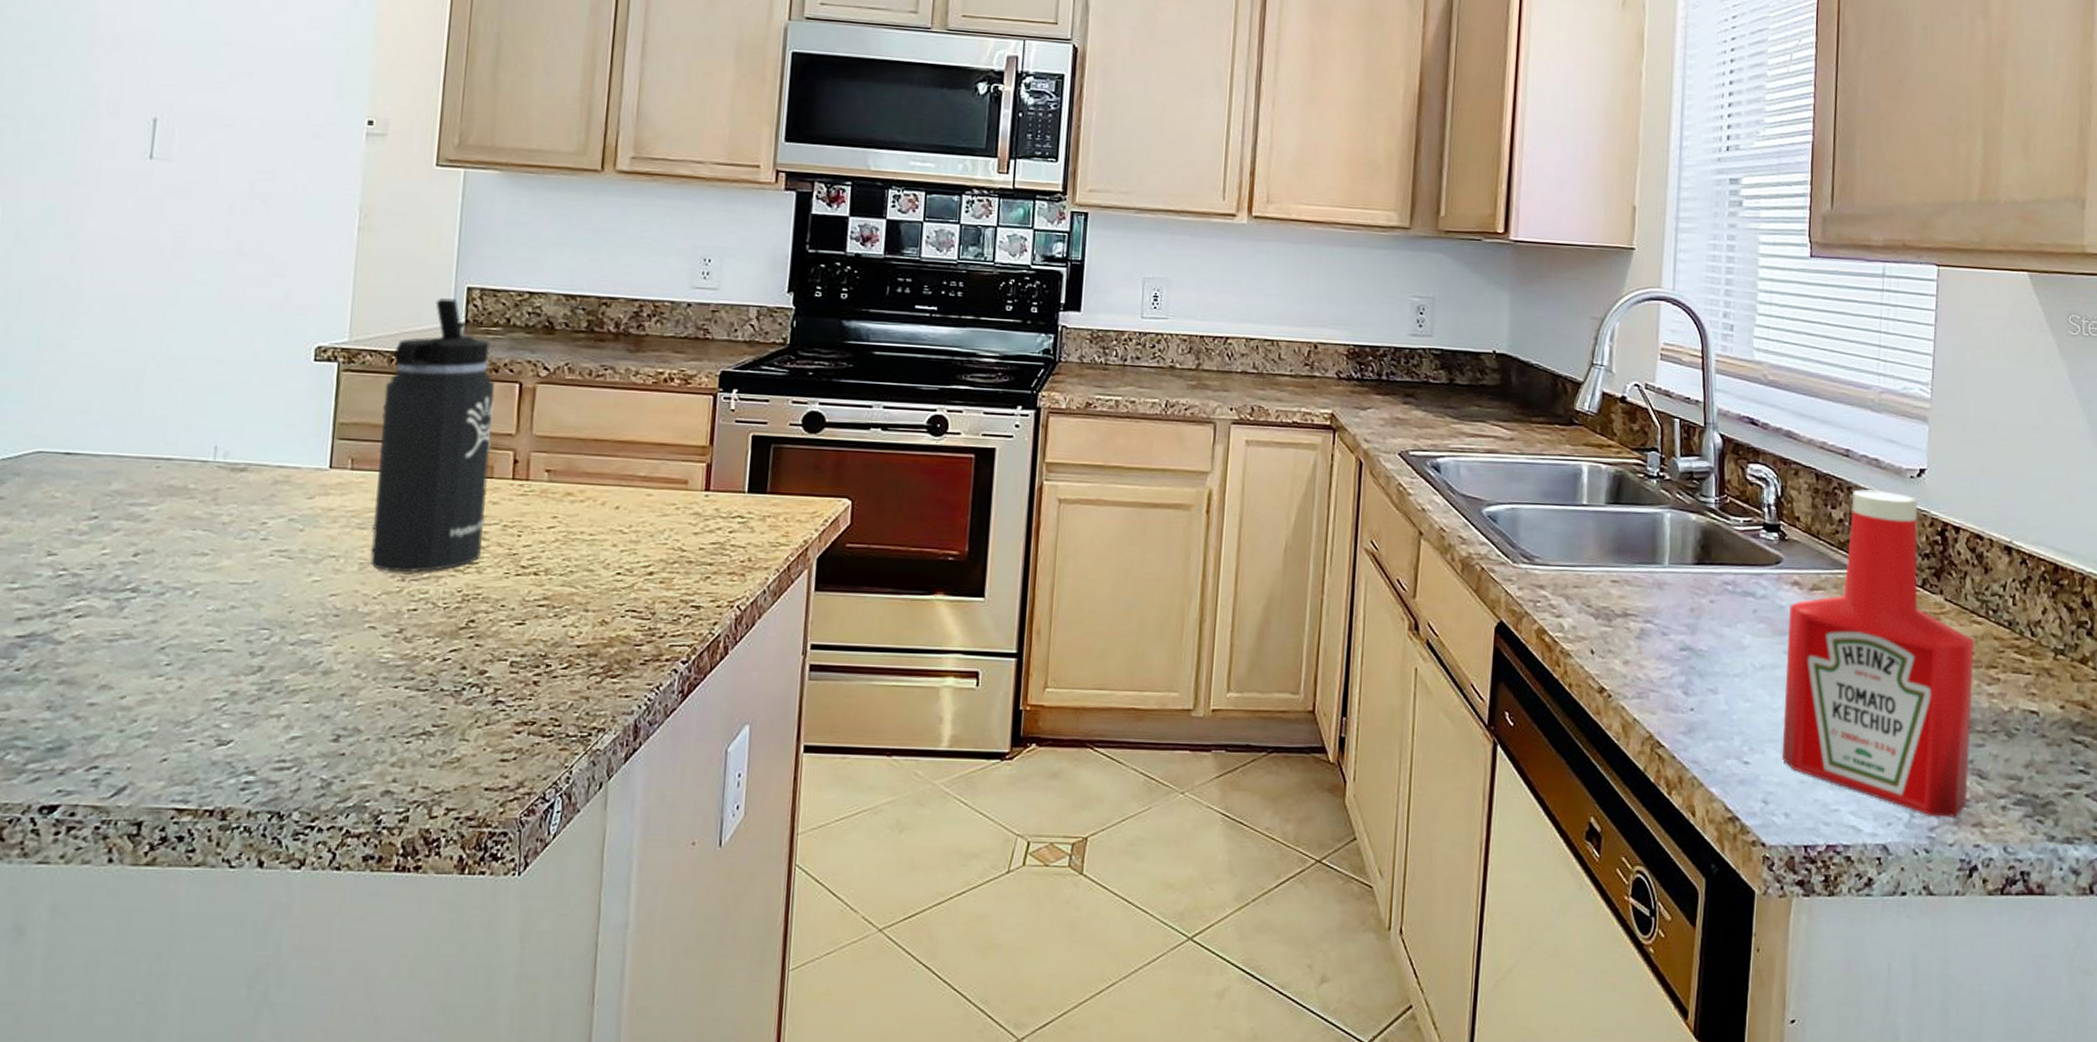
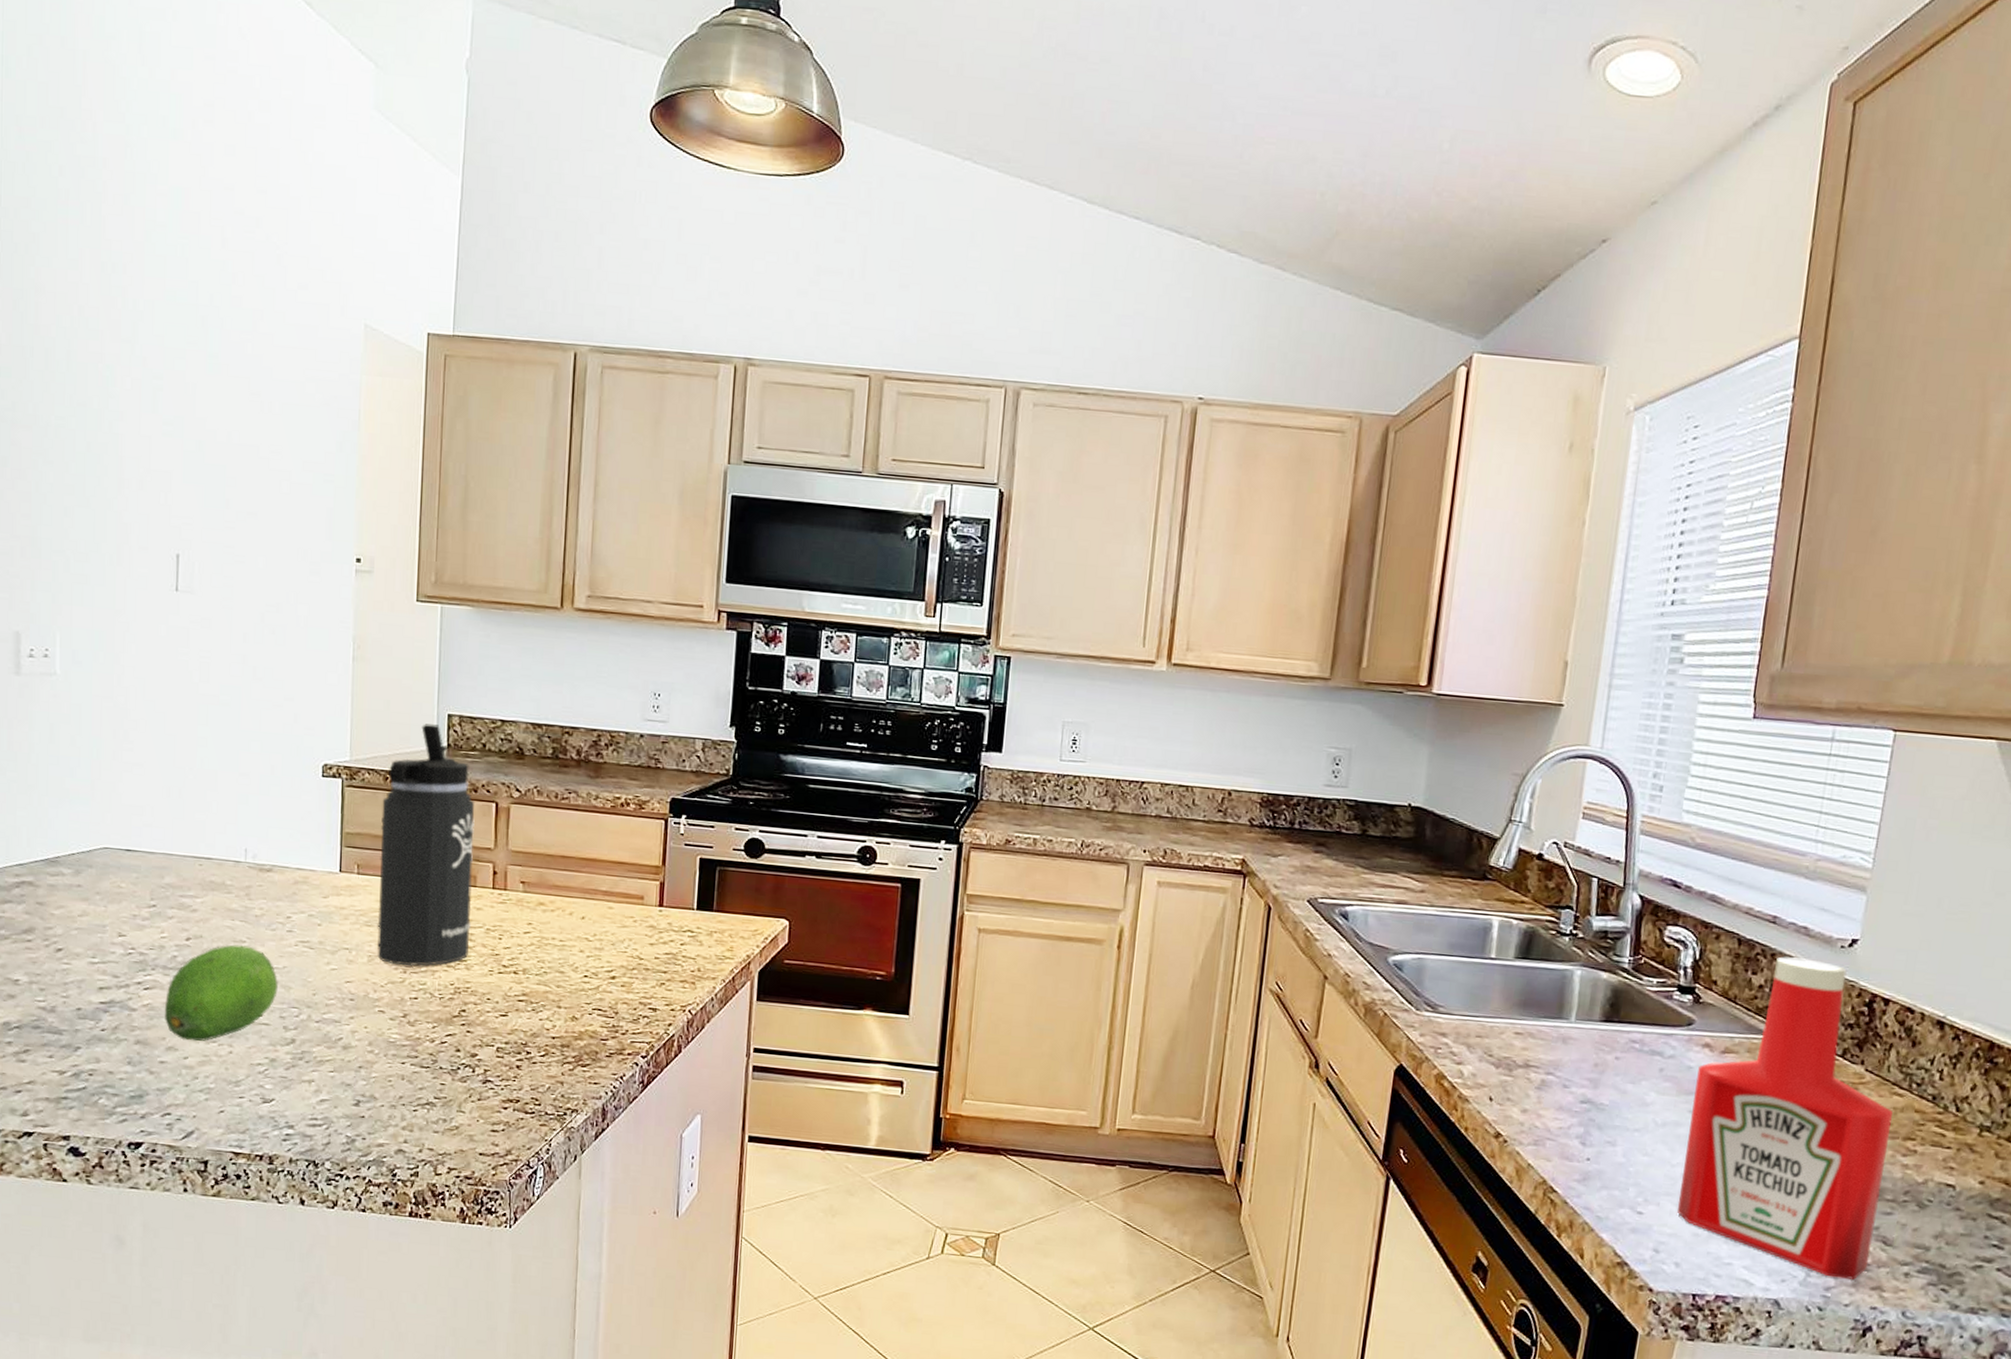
fruit: none [99,558,246,677] -> present [165,944,278,1042]

